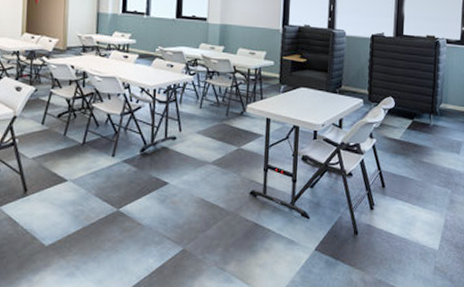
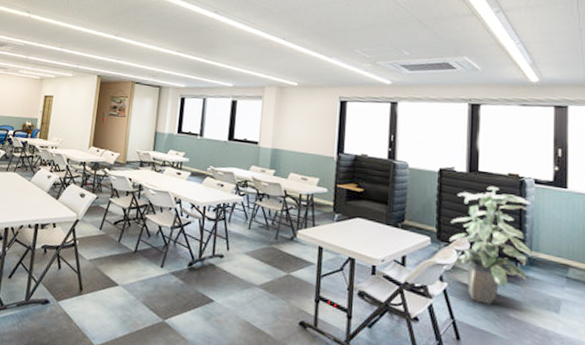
indoor plant: none [379,48,443,154] -> present [450,186,533,305]

